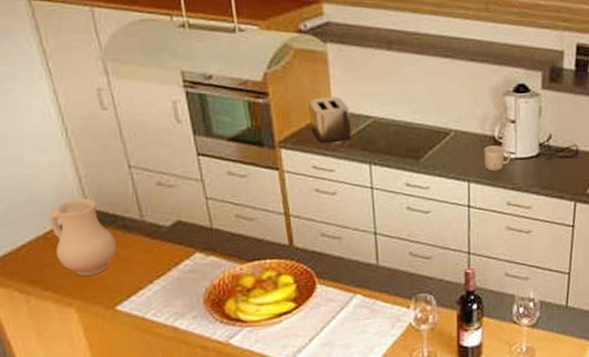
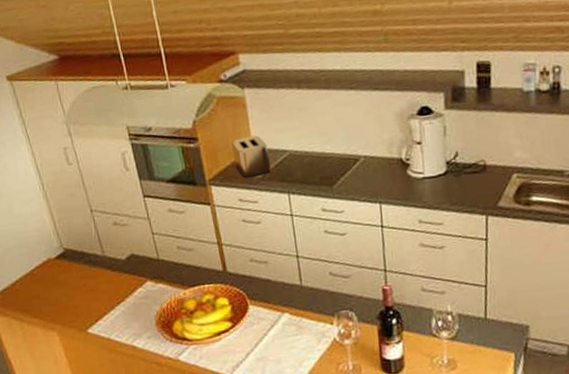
ceramic pitcher: present [48,198,117,276] -> none [33,239,86,305]
mug: present [484,146,511,171] -> none [392,167,419,192]

